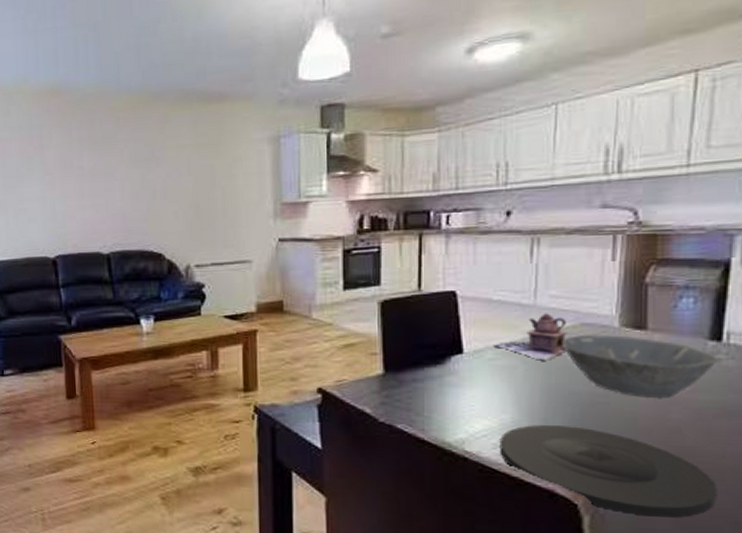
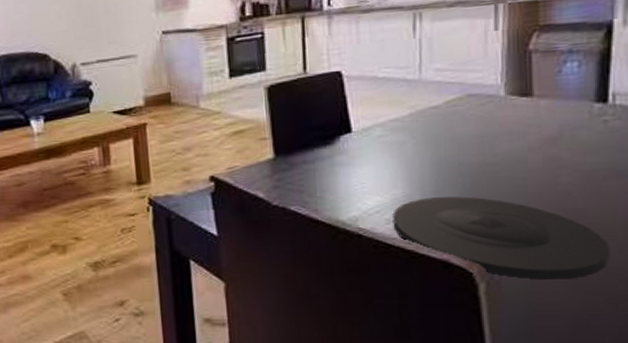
teapot: present [493,313,567,362] -> none [381,86,455,135]
bowl: present [562,335,717,399] -> none [449,104,604,165]

